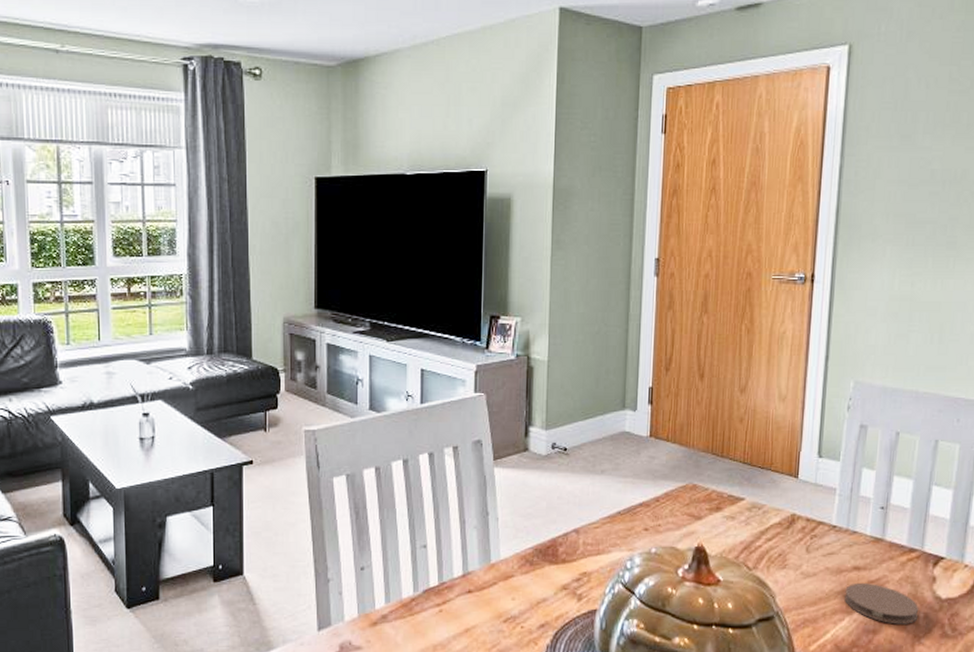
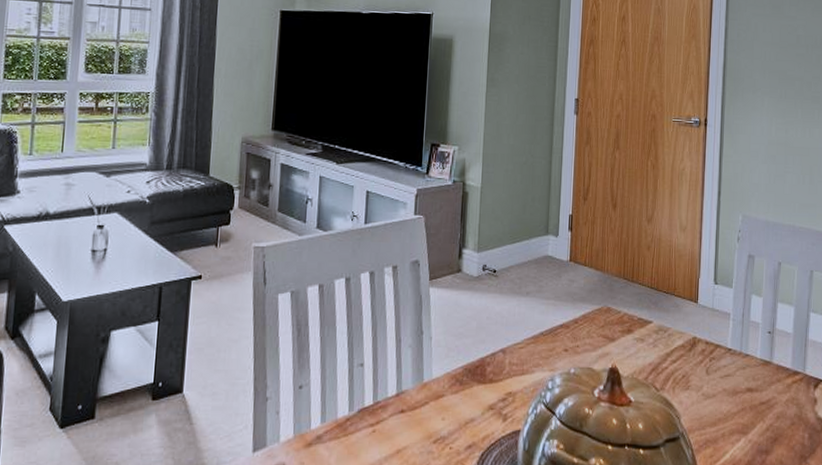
coaster: present [844,582,919,625] -> none [740,404,804,445]

